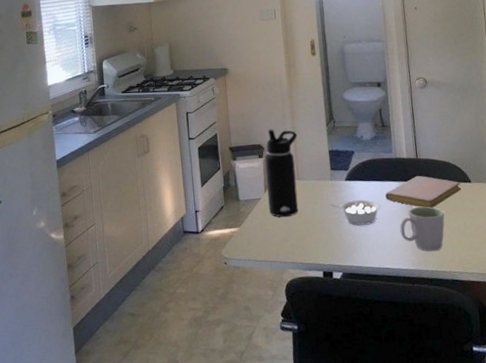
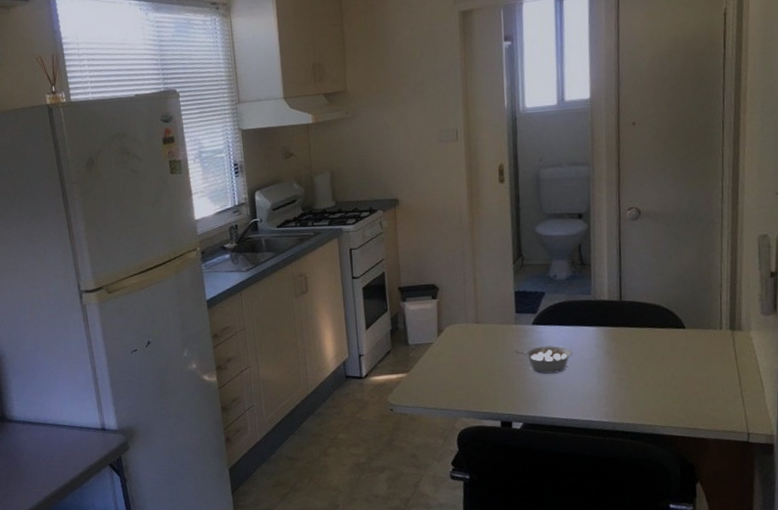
water bottle: present [264,129,299,218] -> none [439,267,479,364]
notebook: present [385,176,462,208] -> none [579,320,673,356]
mug: present [400,206,445,252] -> none [594,354,649,404]

